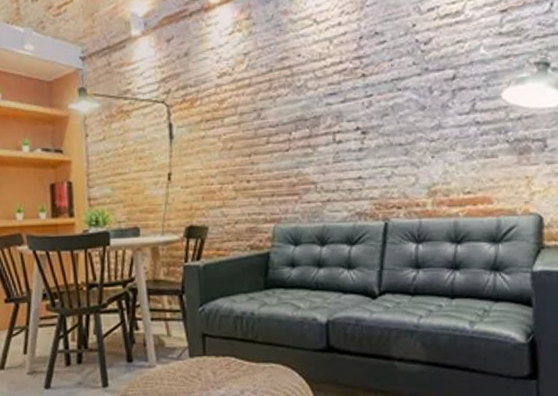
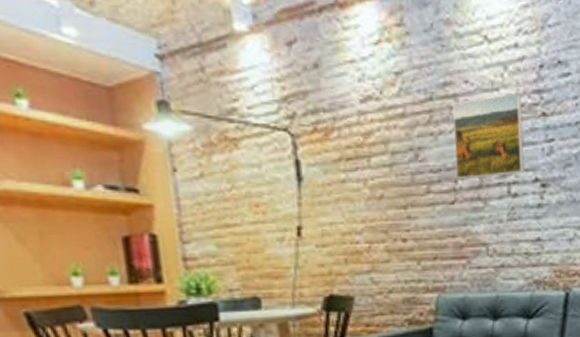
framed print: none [288,60,347,132] -> present [453,92,524,180]

